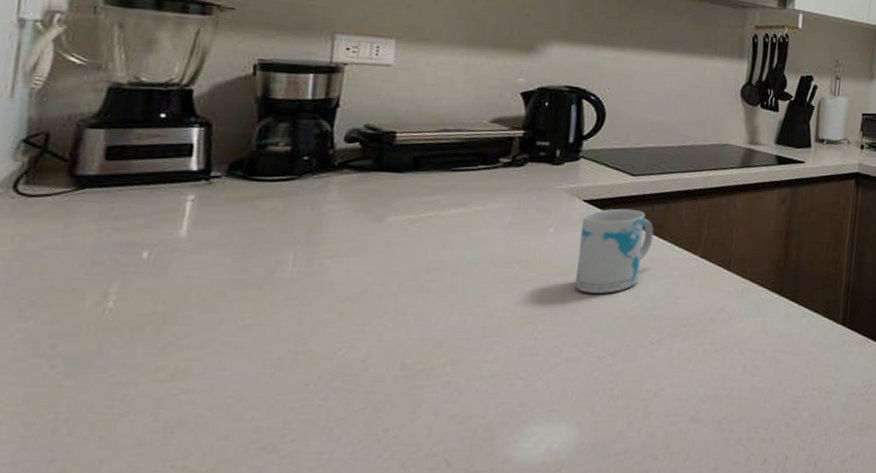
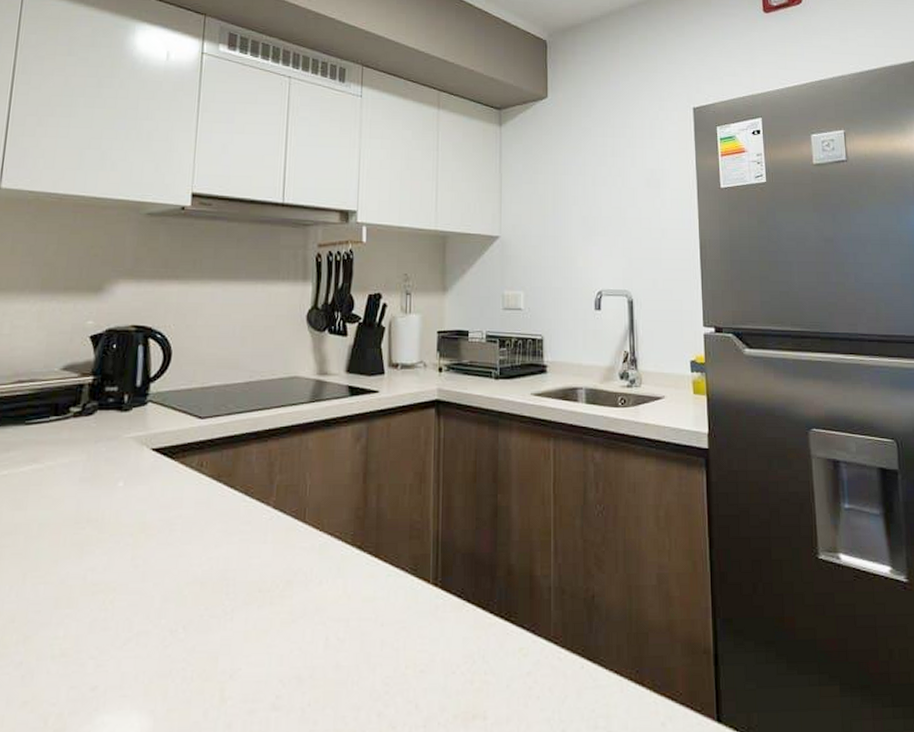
mug: present [575,208,654,293] -> none [145,456,224,555]

